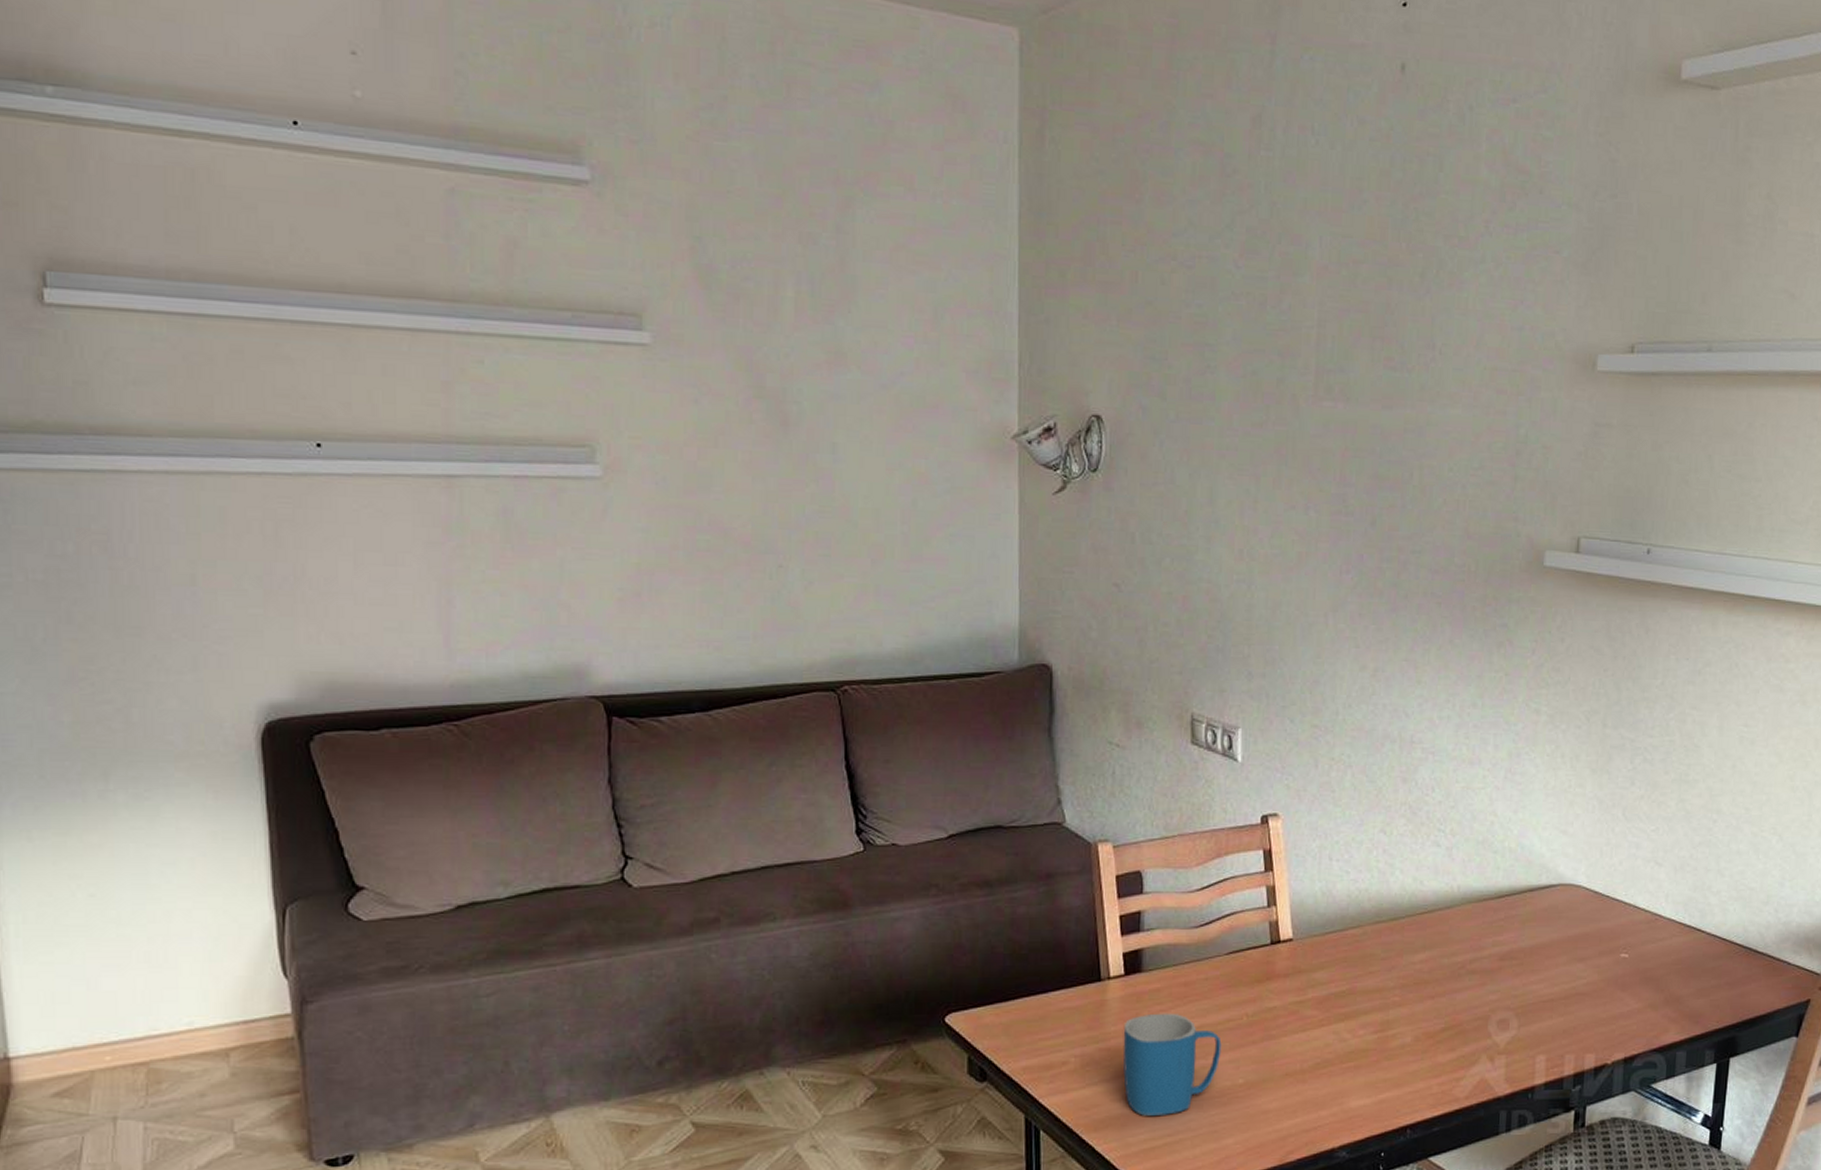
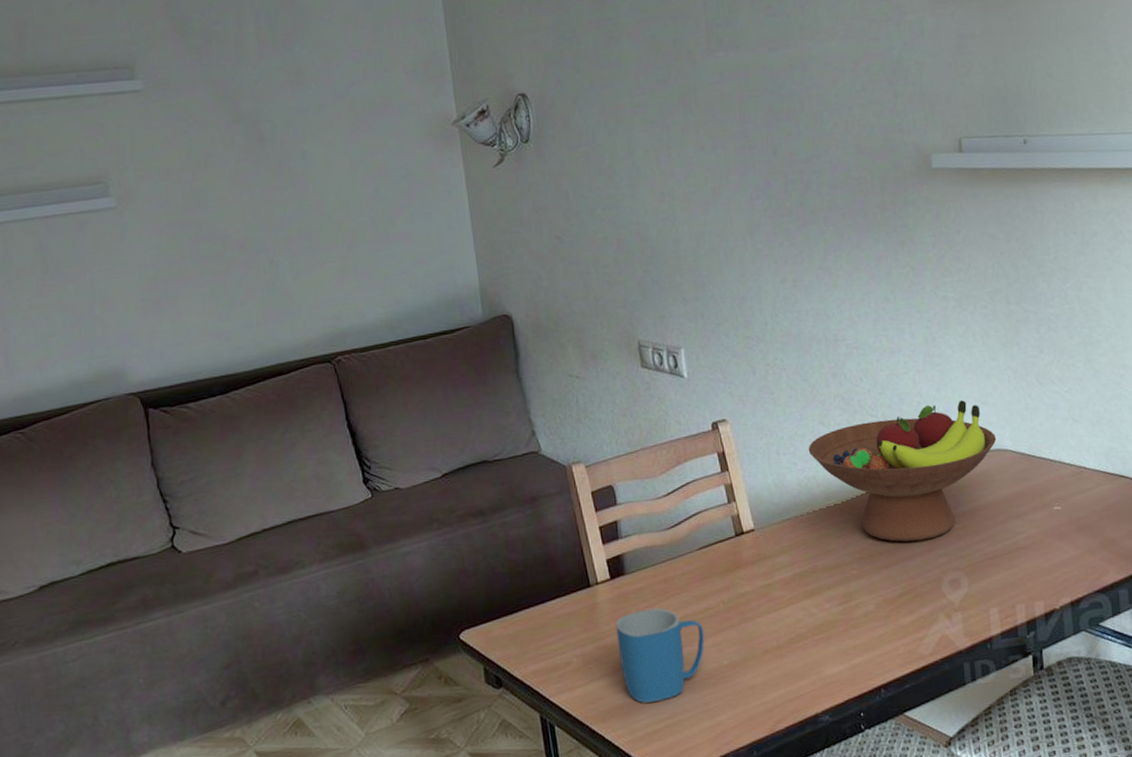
fruit bowl: none [1364,826,1571,973] -> present [808,400,997,542]

